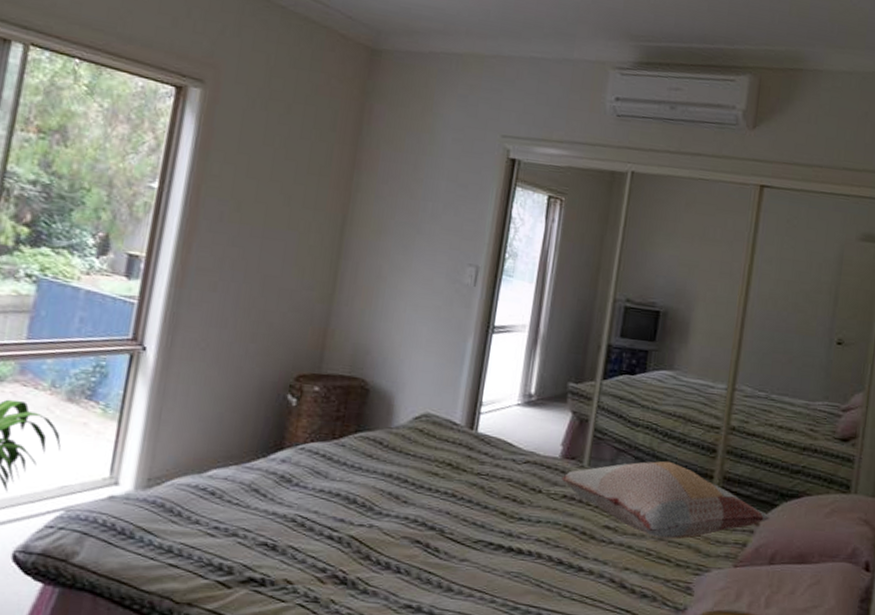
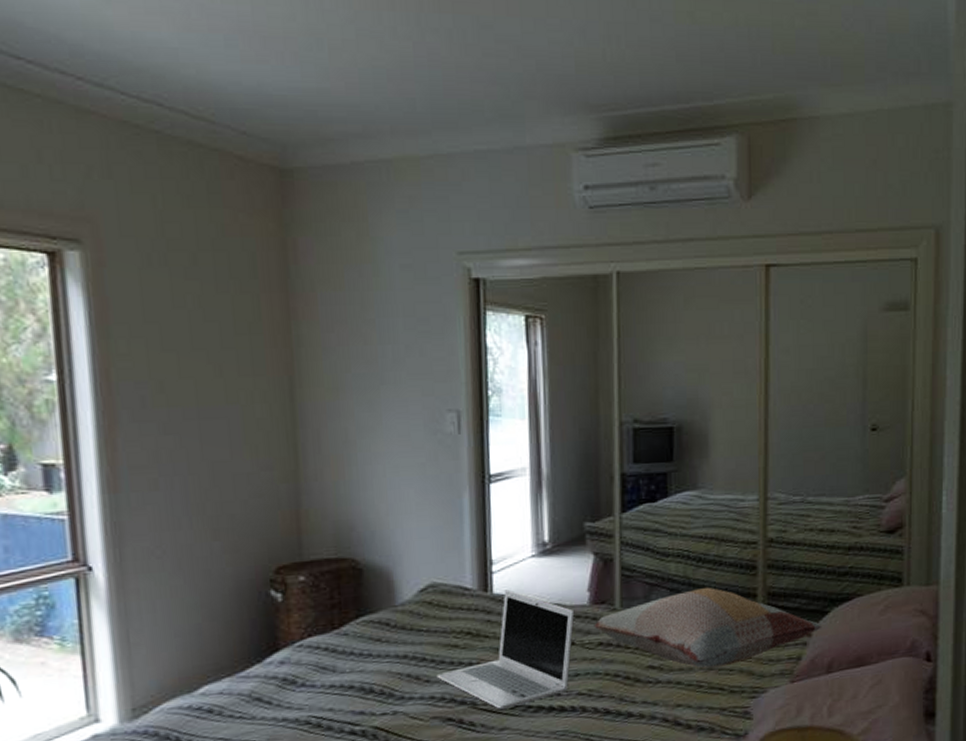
laptop: none [414,430,547,542] -> present [436,589,575,711]

